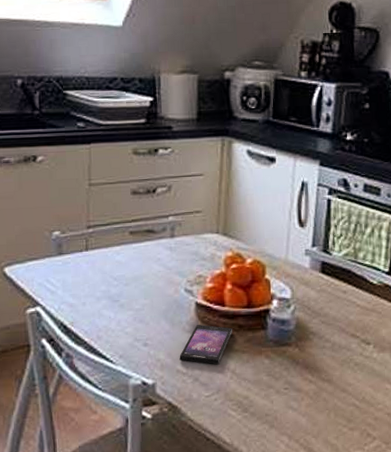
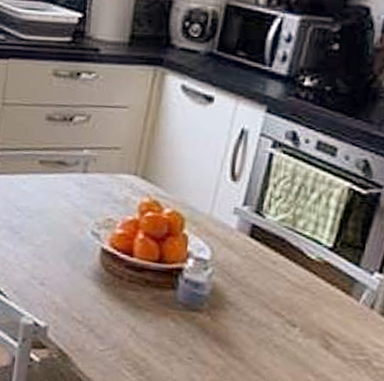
smartphone: present [179,324,232,365] -> none [76,271,138,319]

